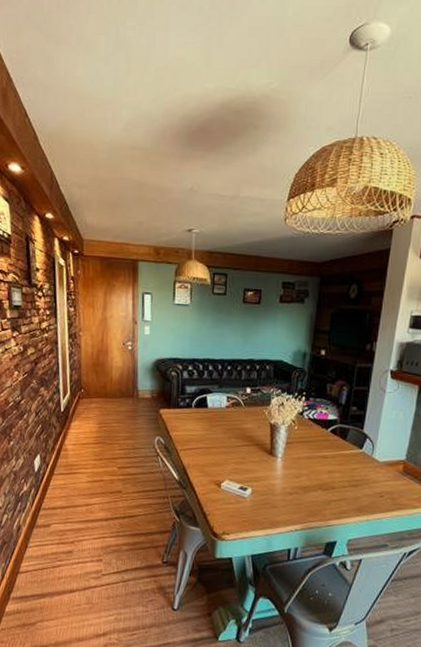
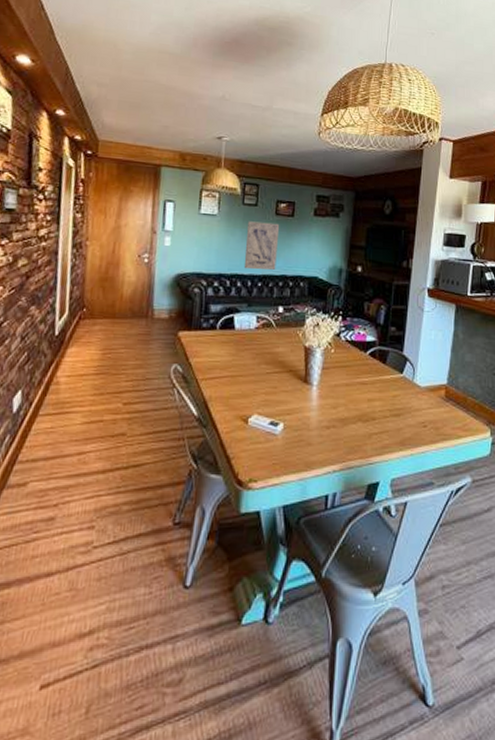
wall art: none [214,309,247,355] -> present [243,221,280,270]

